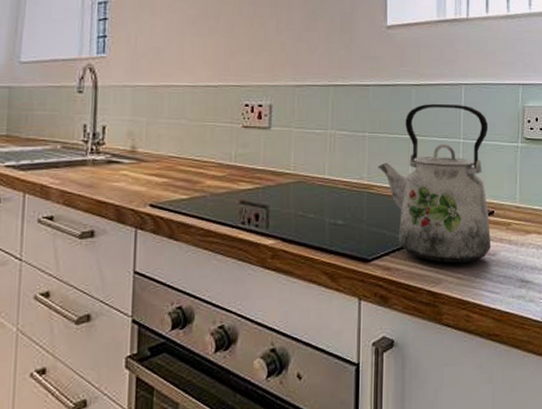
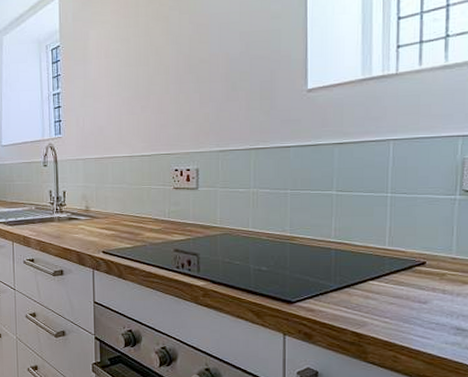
kettle: present [378,104,492,264] -> none [300,160,423,309]

